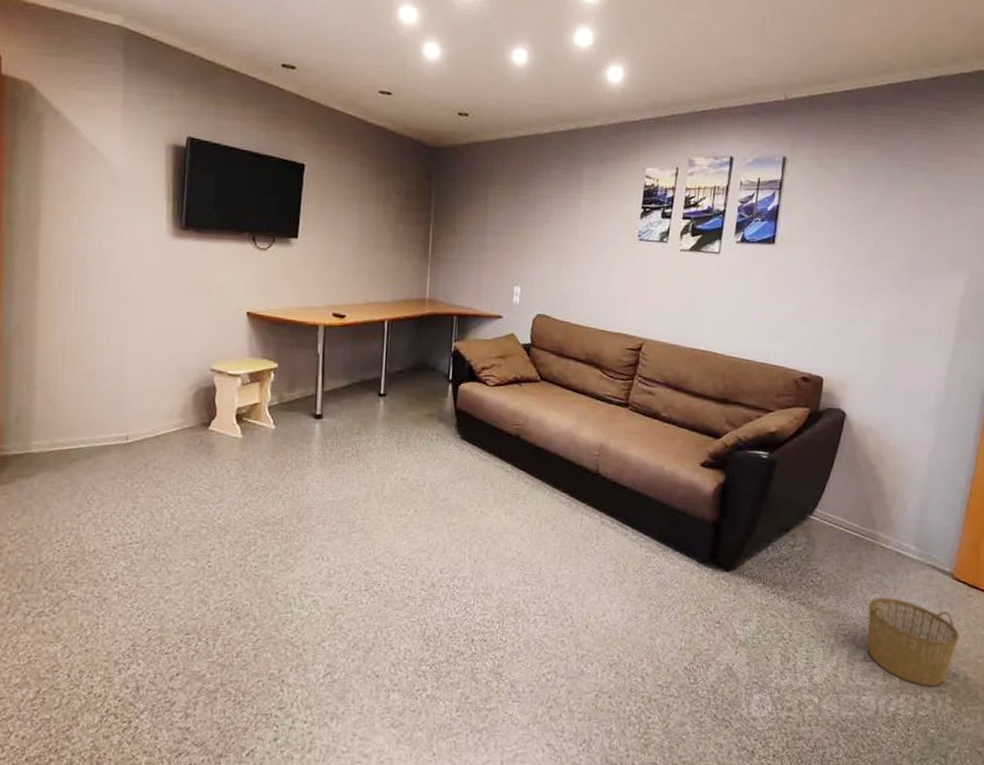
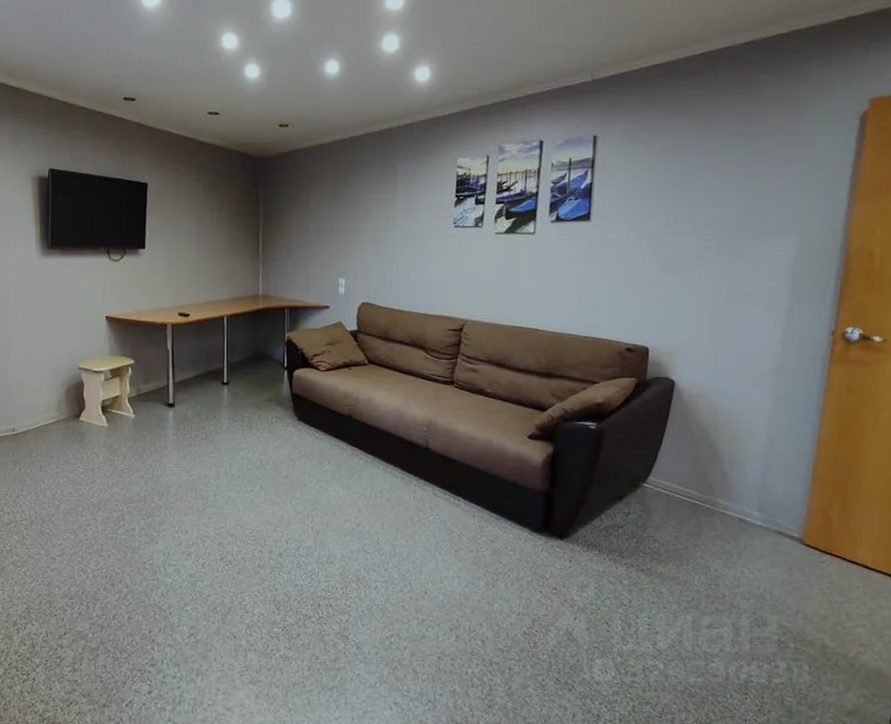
basket: present [867,597,959,687] -> none [712,563,813,655]

